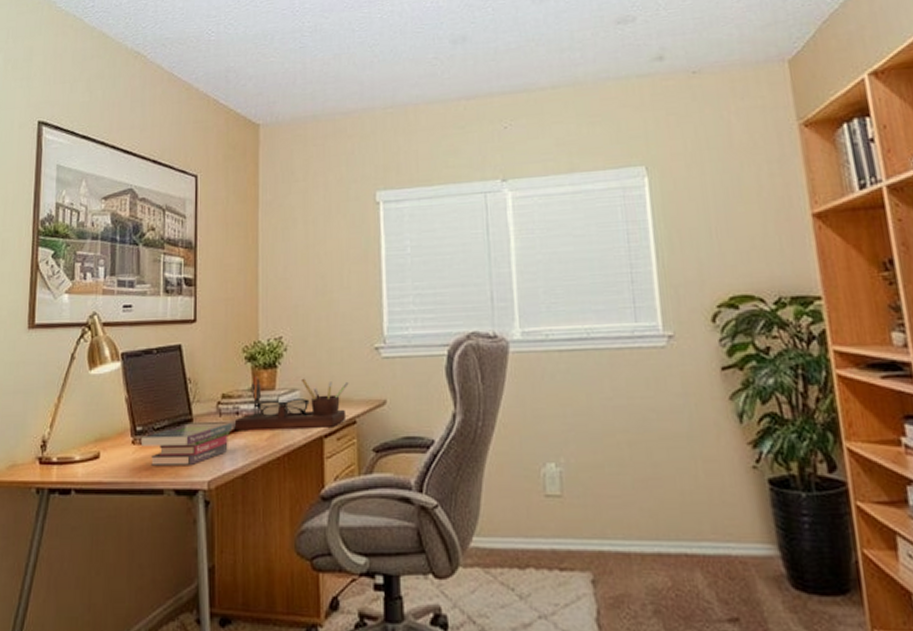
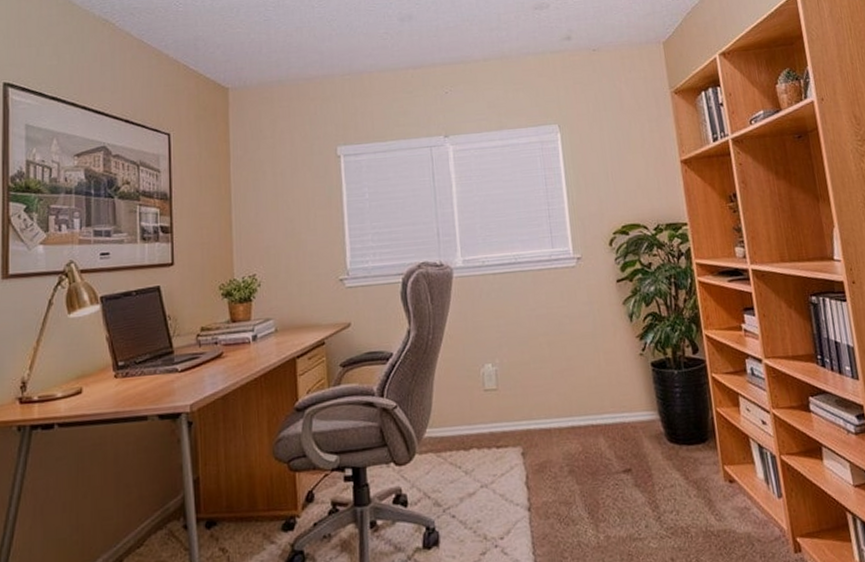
books: present [142,422,233,467] -> none [124,351,212,396]
desk organizer: present [234,375,349,431] -> none [213,309,318,359]

